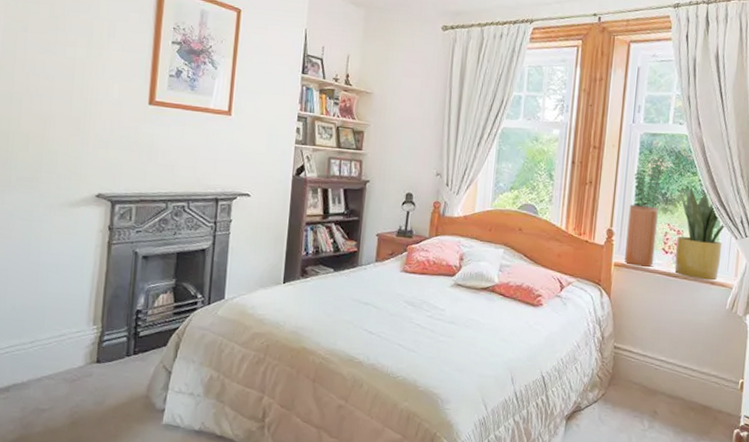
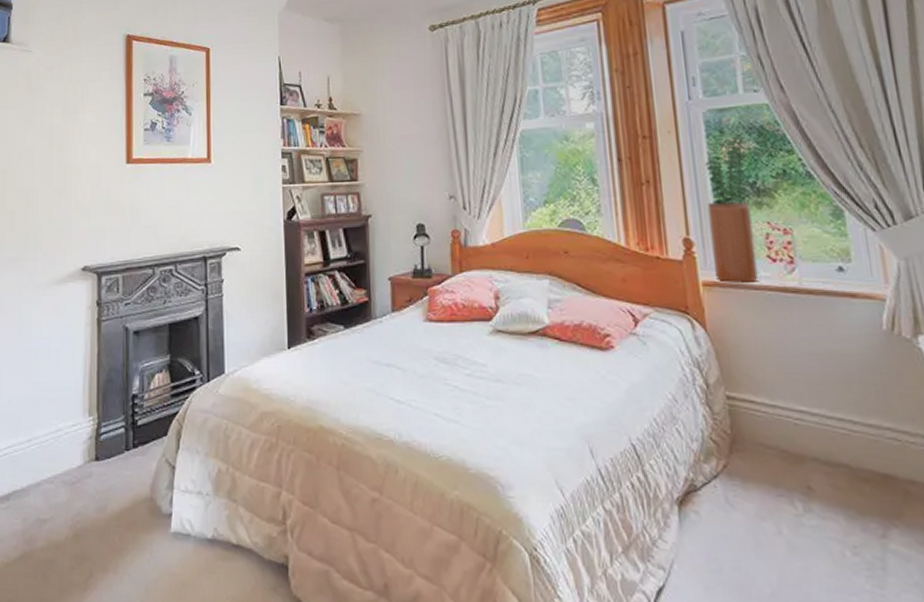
planter: present [674,186,727,281] -> none [771,169,859,293]

